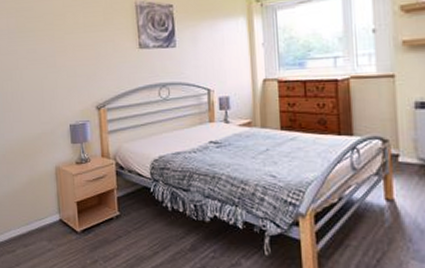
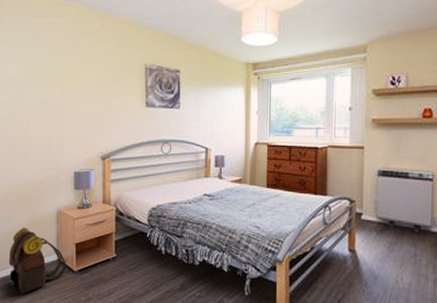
backpack: none [11,186,69,258] -> present [8,227,66,295]

